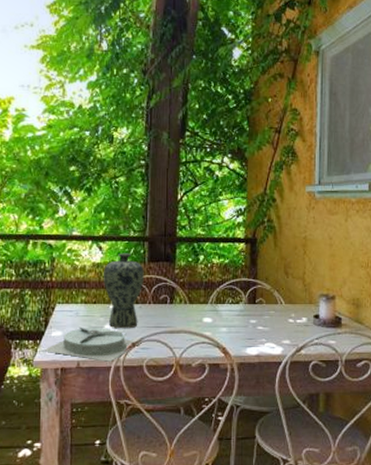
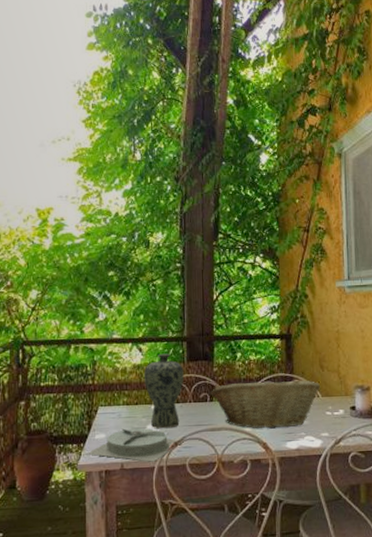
fruit basket: none [171,283,284,334] -> present [211,379,320,429]

